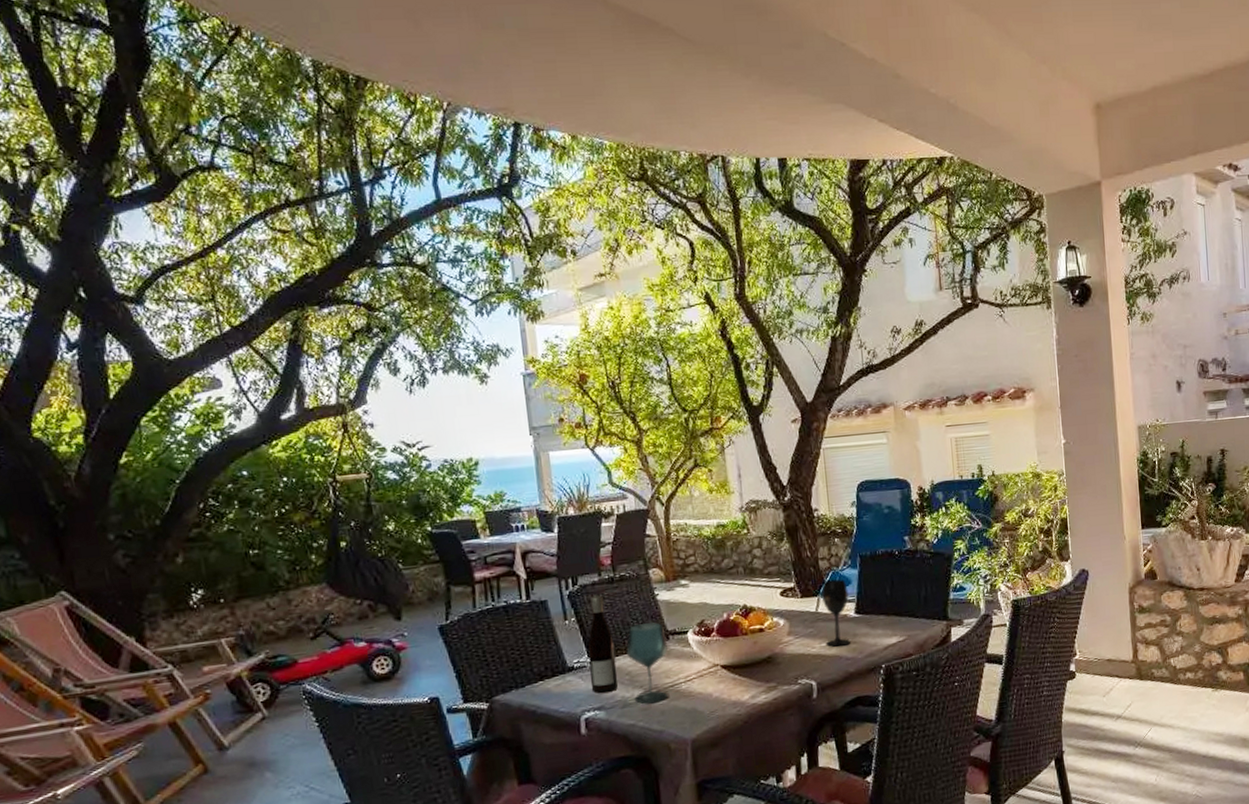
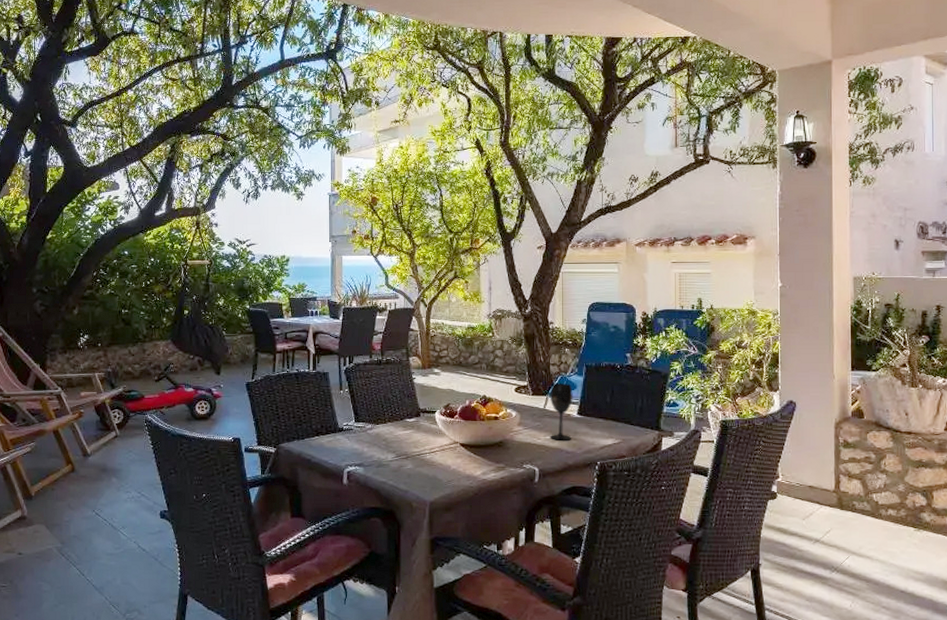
bottle: present [587,595,618,694] -> none [355,373,376,453]
wine glass: present [626,622,669,705] -> none [385,400,419,467]

